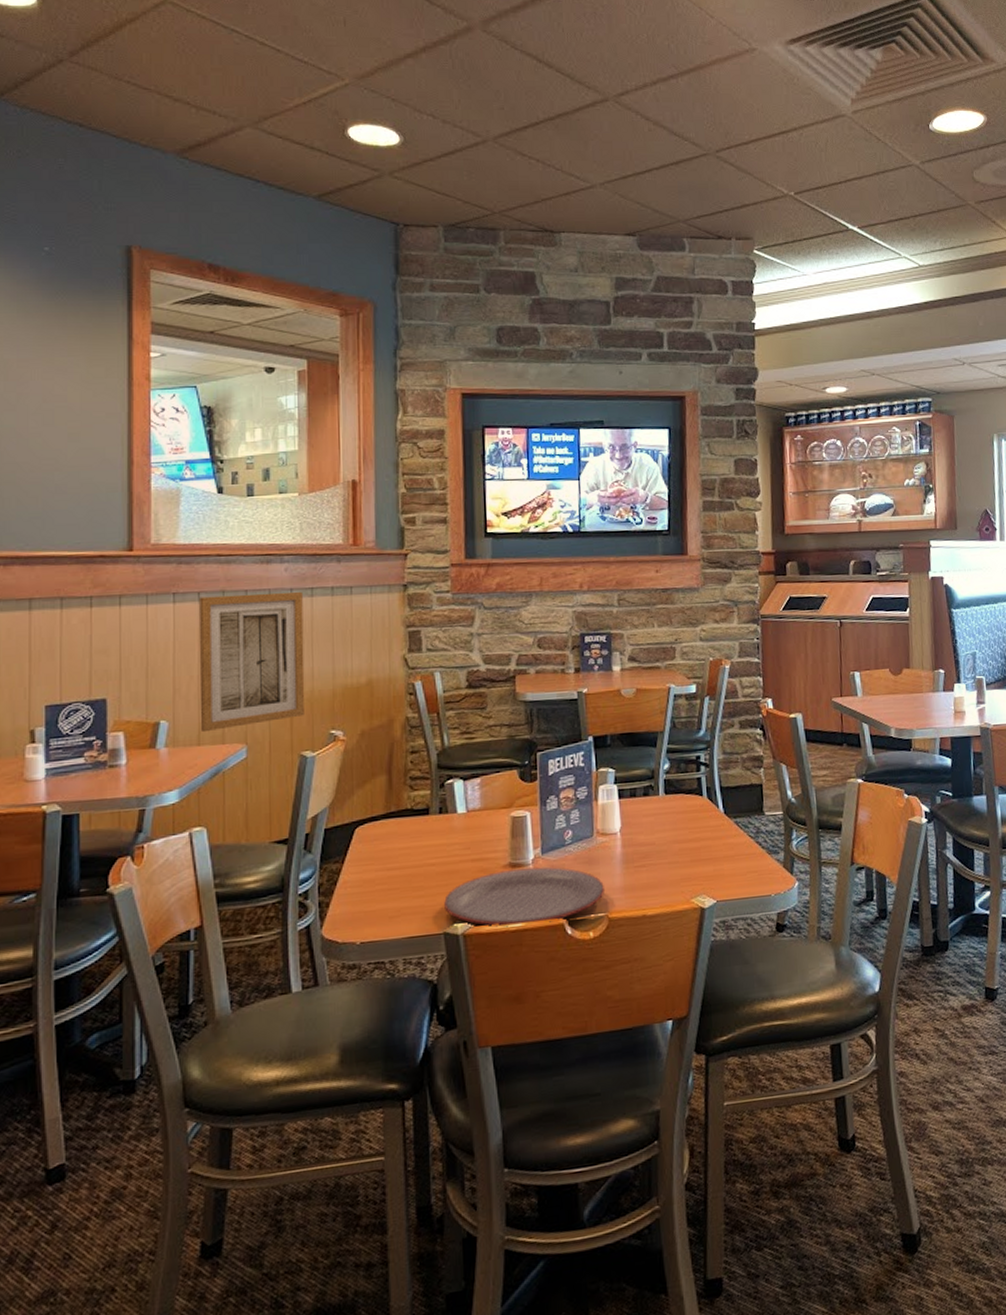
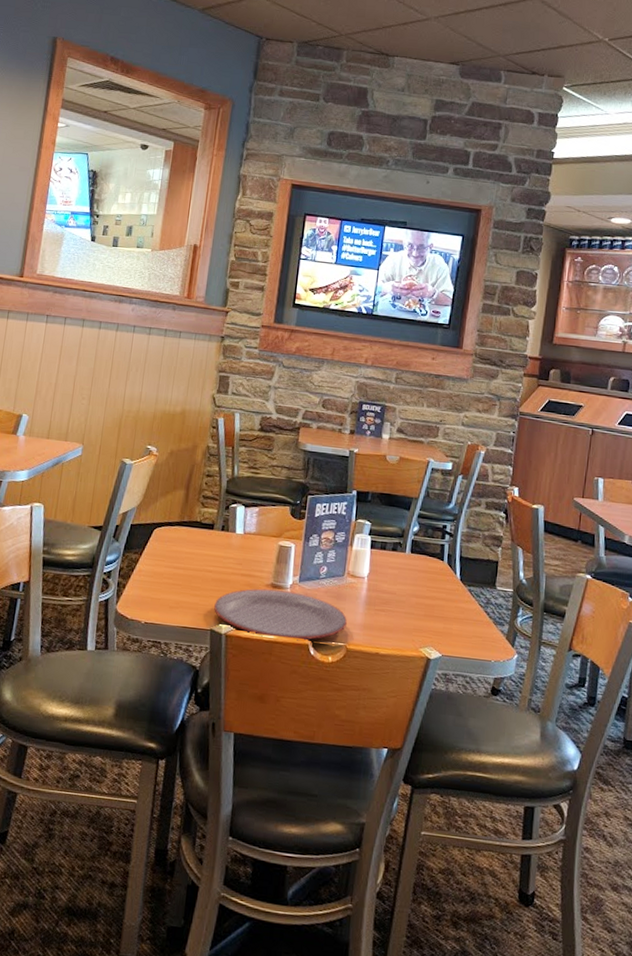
wall art: present [199,592,305,733] -> none [51,321,143,430]

